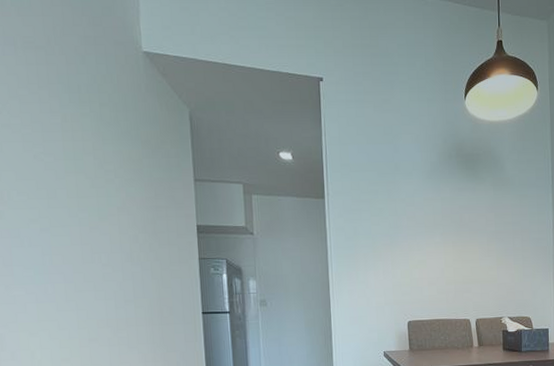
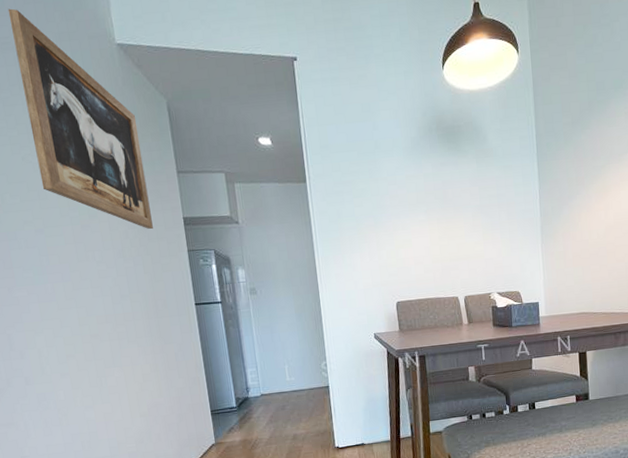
wall art: none [34,9,165,235] -> present [7,8,153,230]

